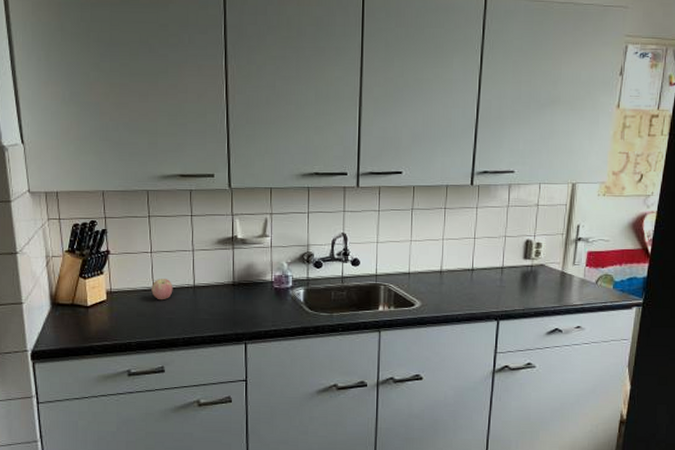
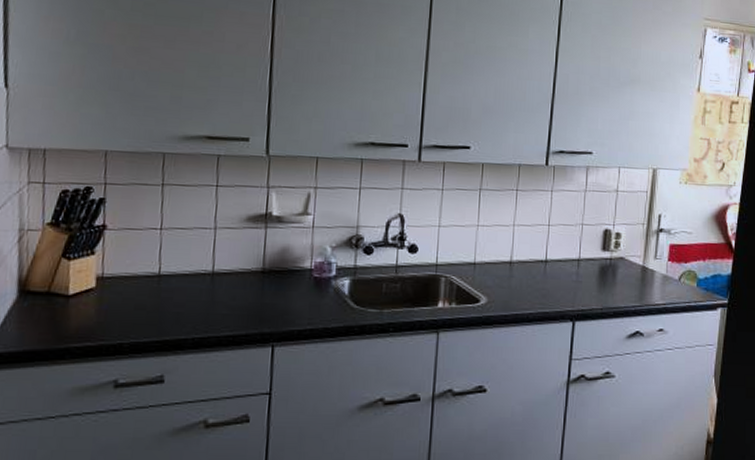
apple: present [151,279,173,300] -> none [156,262,186,290]

